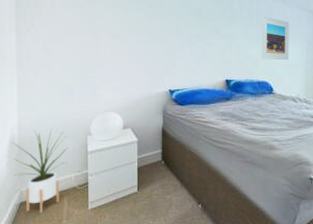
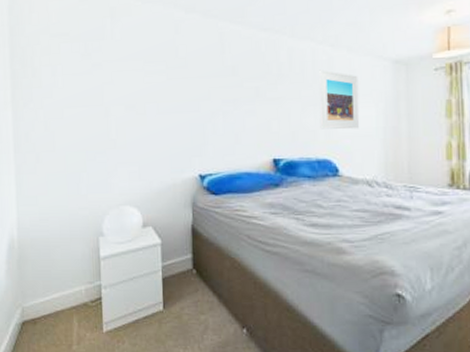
house plant: present [12,128,68,213] -> none [11,227,77,336]

